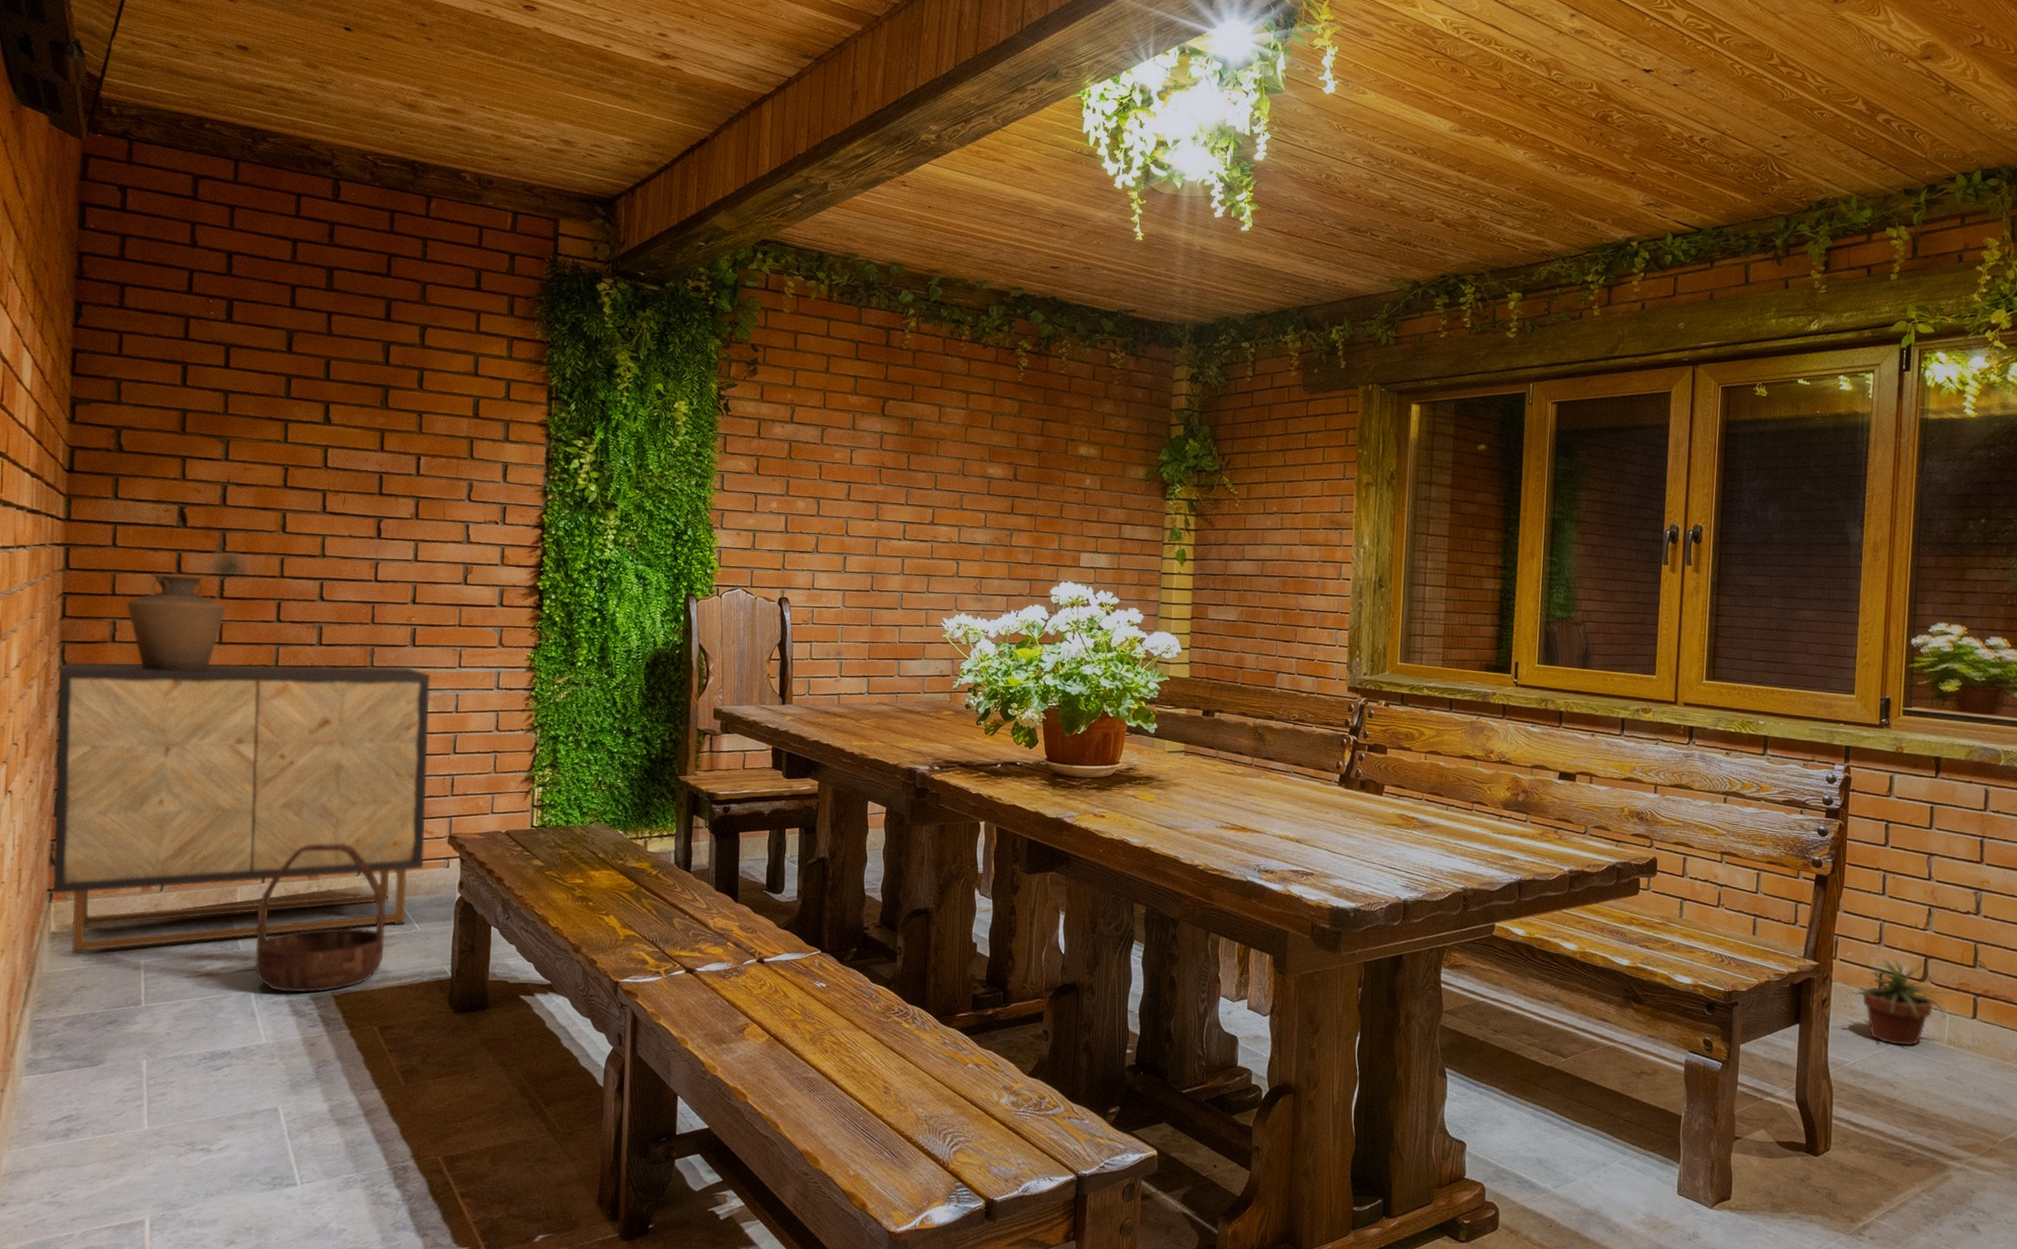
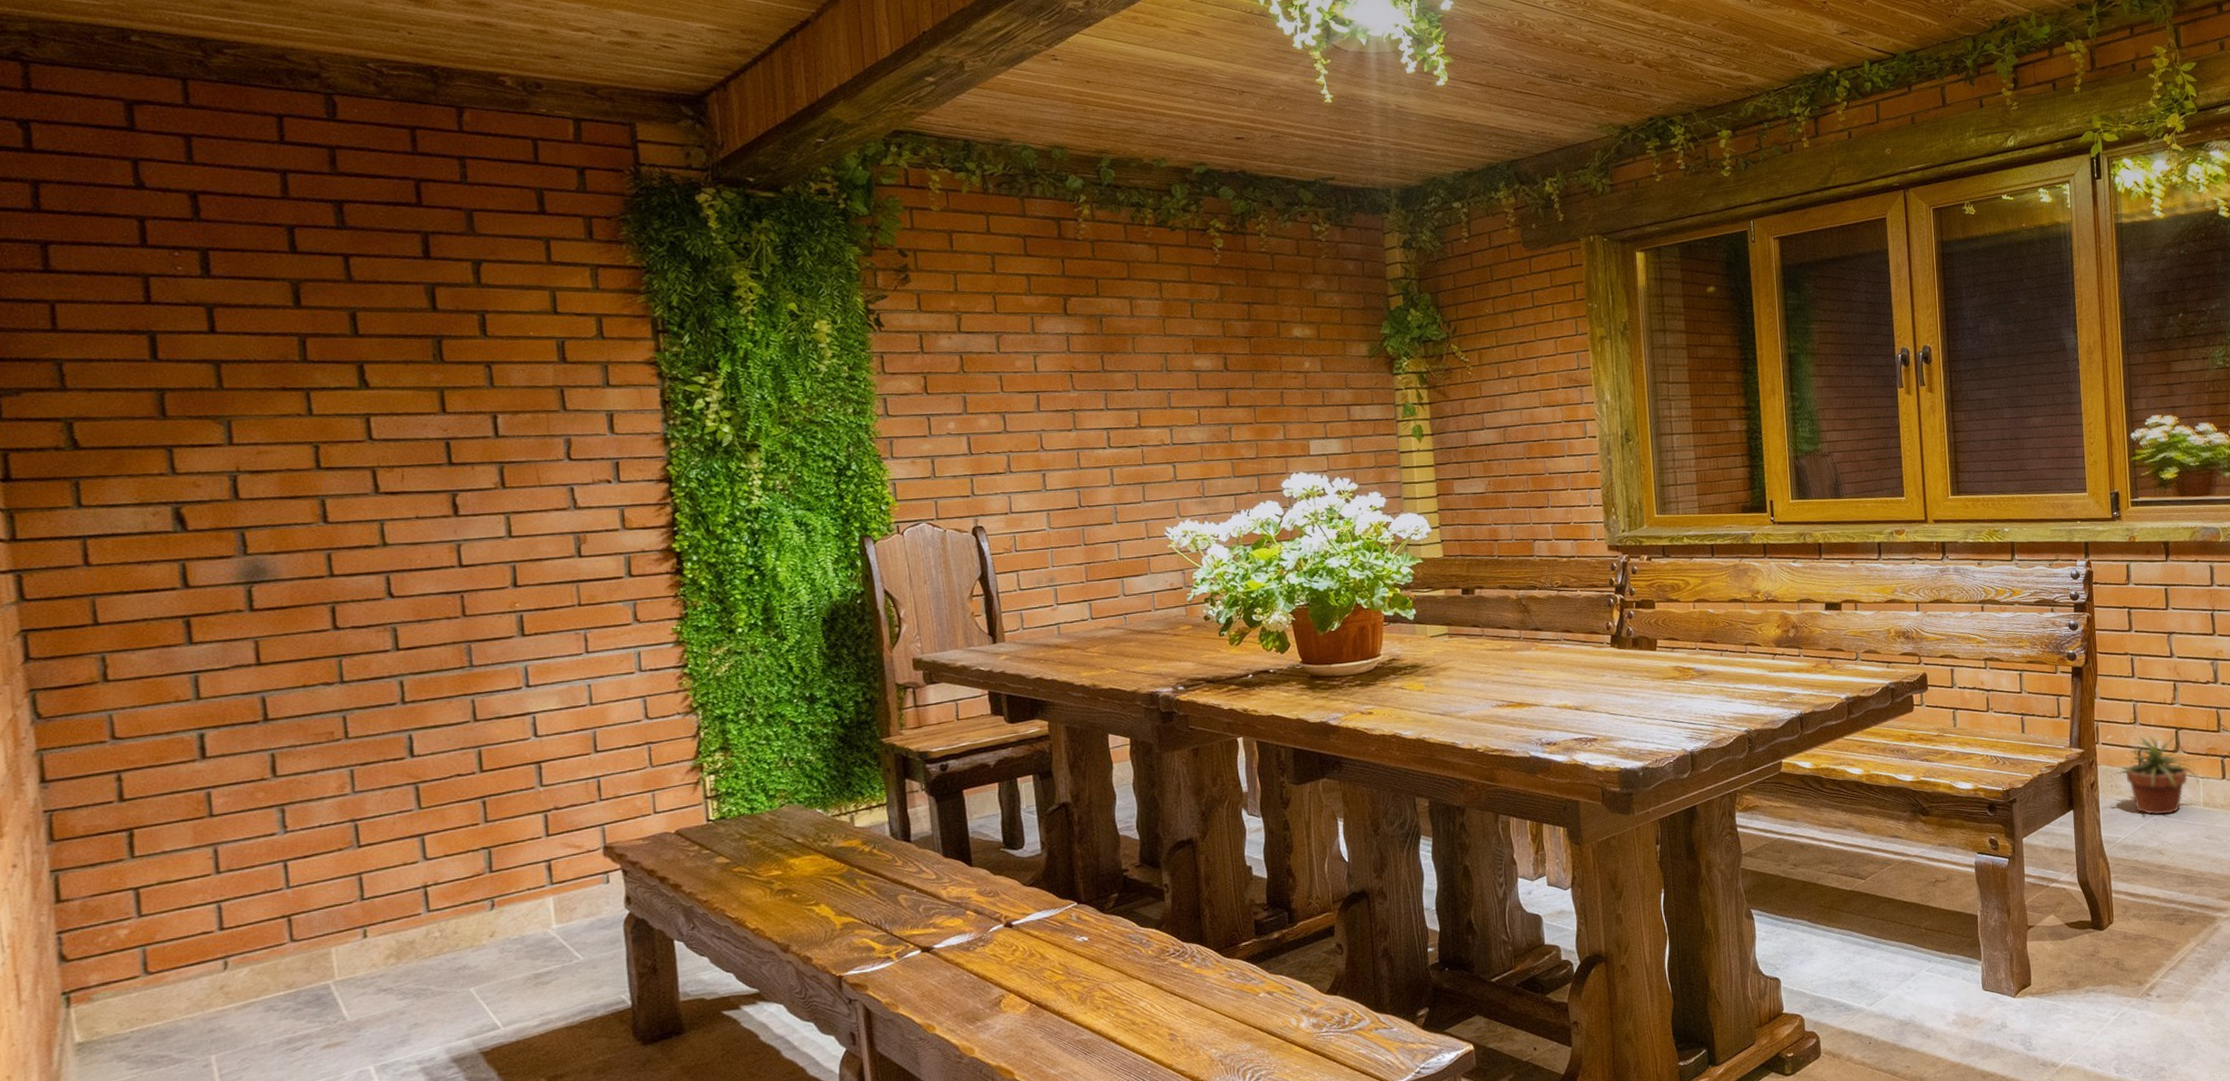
cabinet: present [53,661,430,954] -> none [33,661,576,1064]
vase: present [126,573,227,671] -> none [116,586,262,708]
basket: present [255,843,387,993] -> none [362,876,541,1061]

